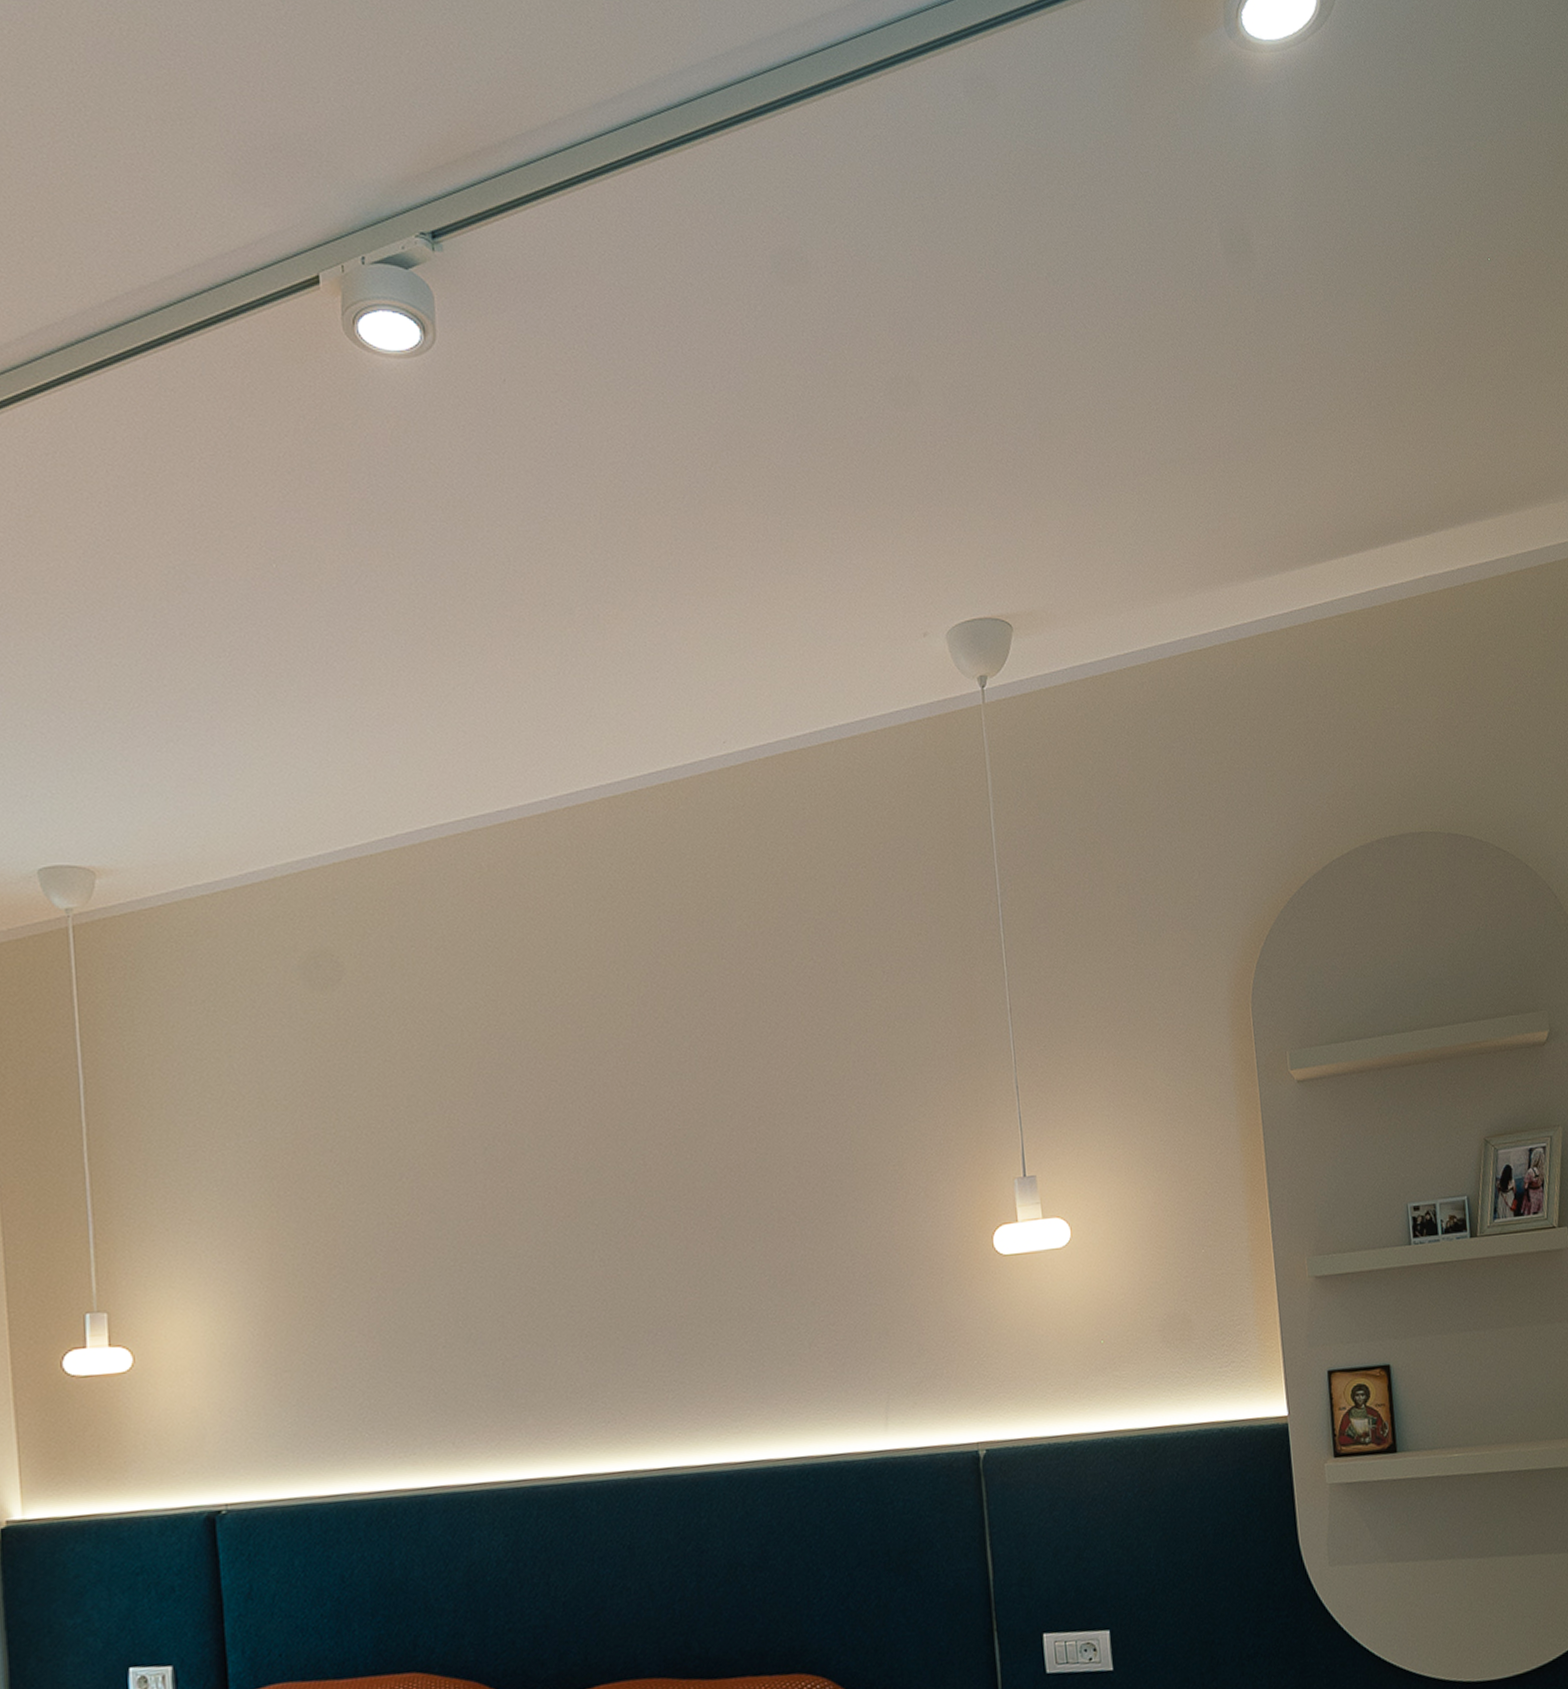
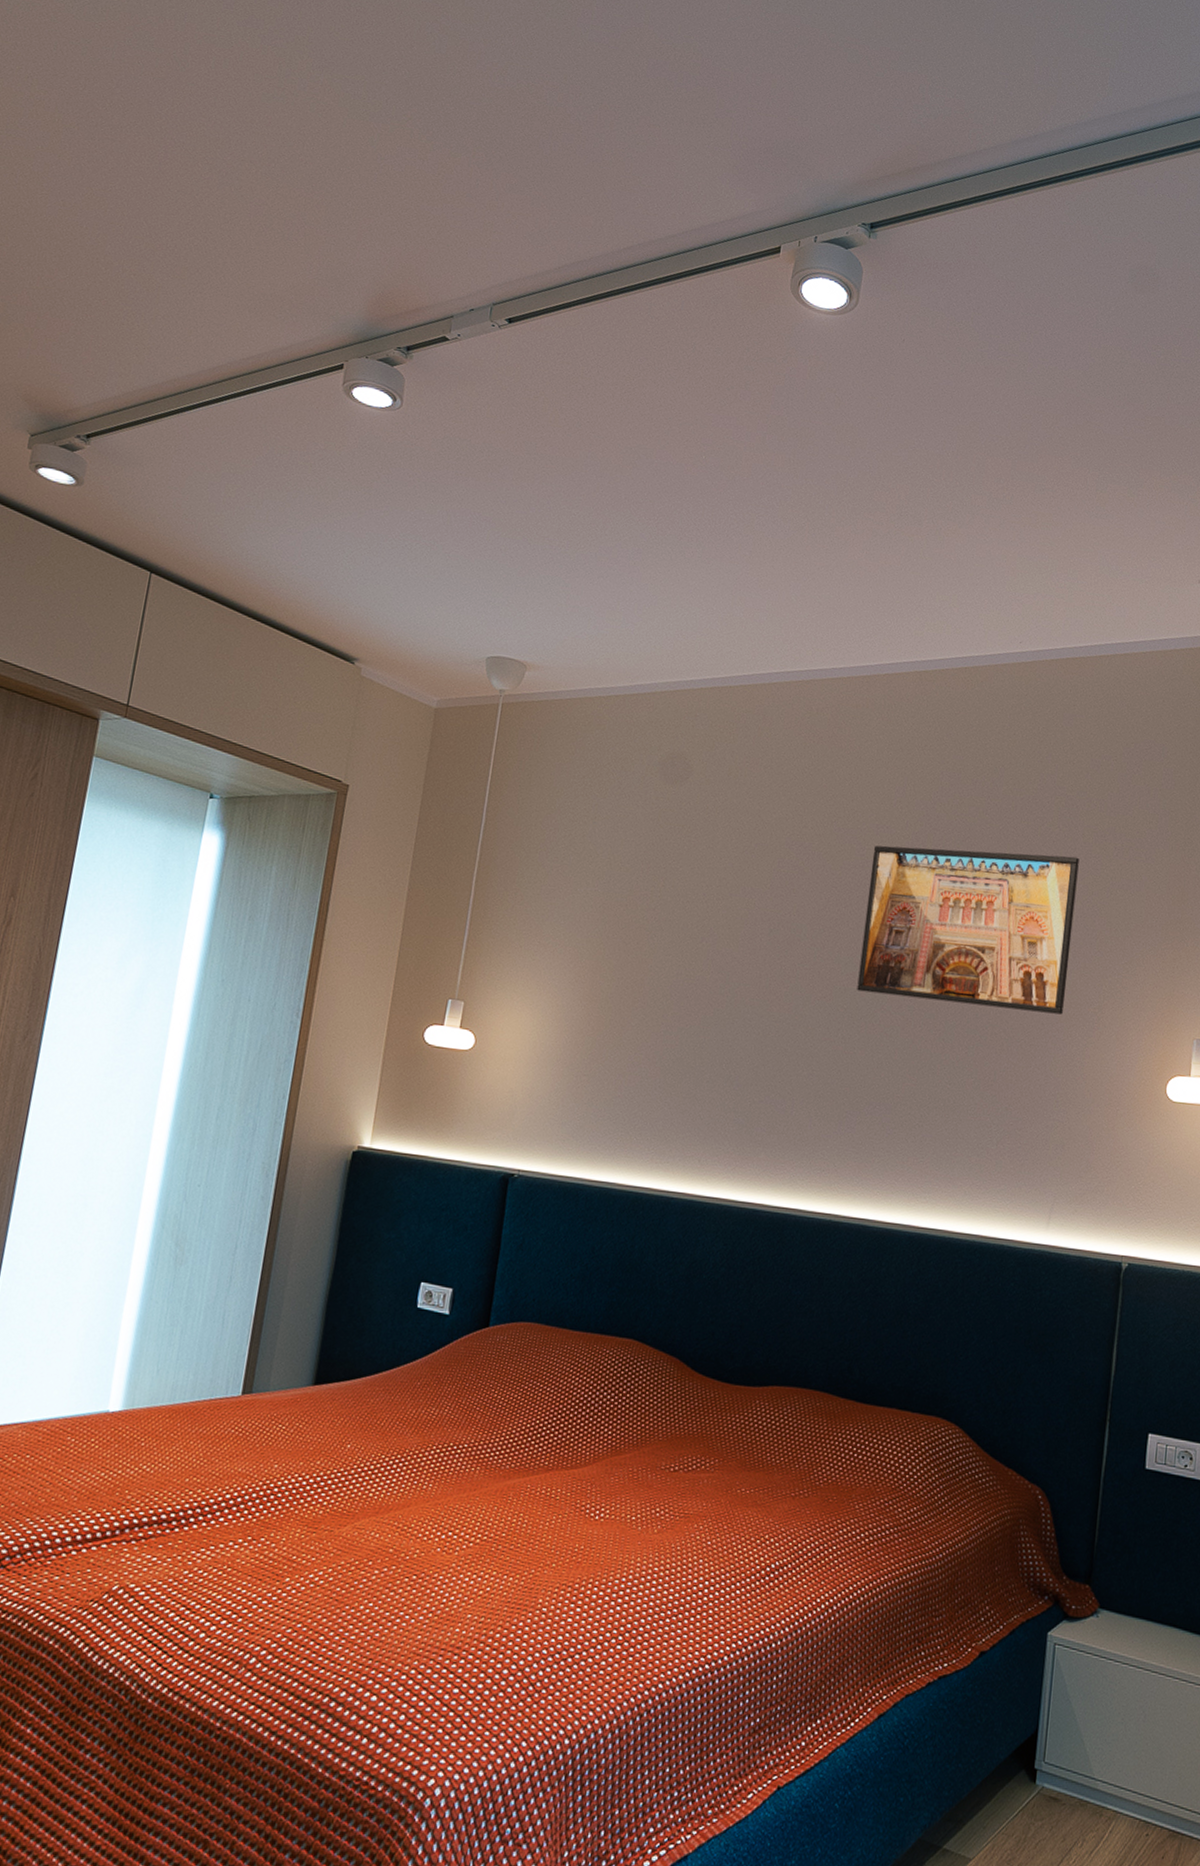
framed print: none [593,991,858,1201] -> present [857,845,1079,1015]

